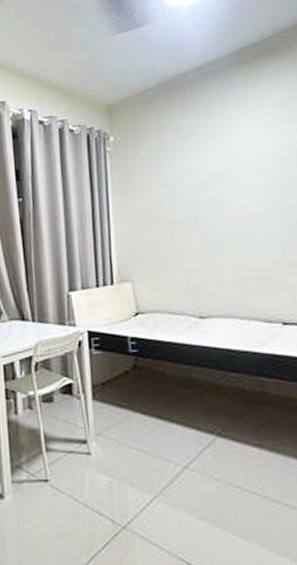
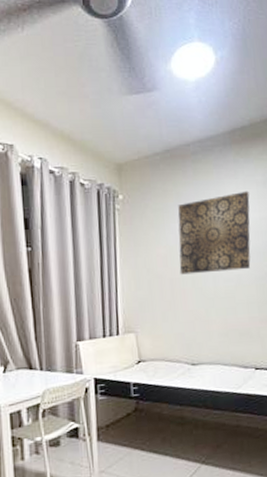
wall art: none [176,115,270,216] -> present [178,191,251,275]

